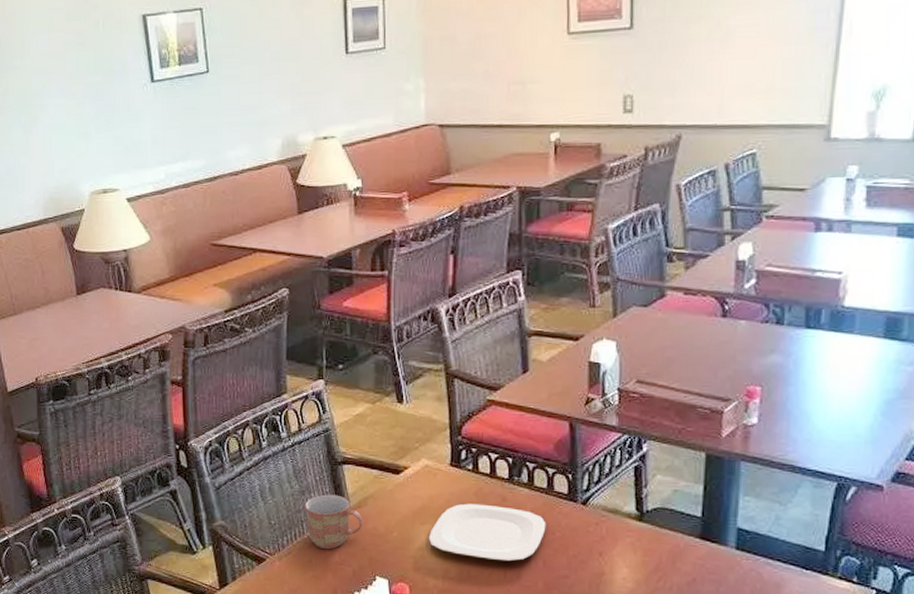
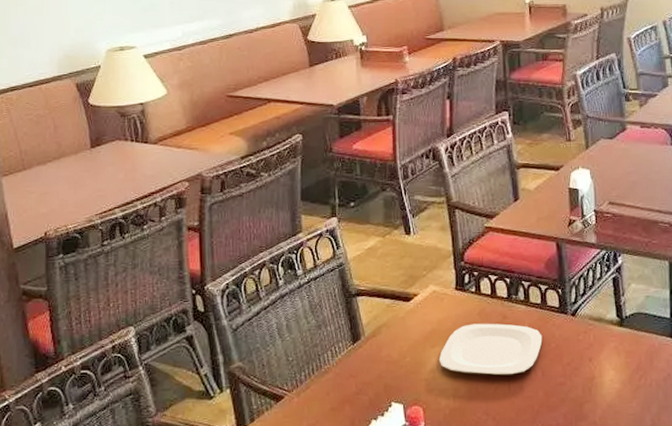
mug: present [305,494,363,550] -> none [321,326,378,381]

